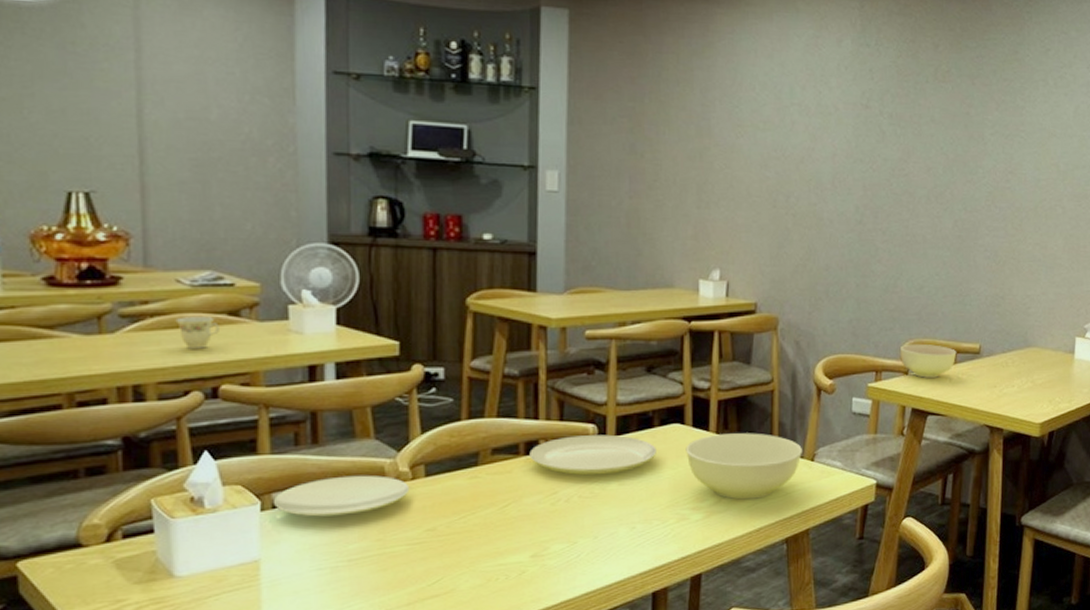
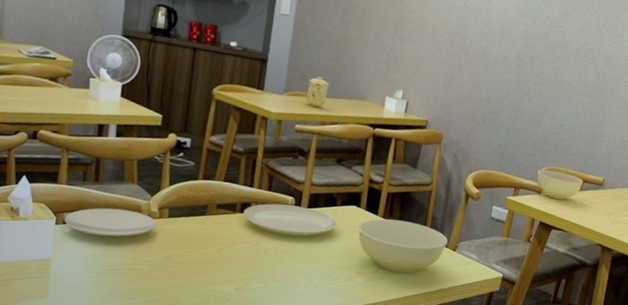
teacup: present [175,317,219,349] -> none [15,78,43,102]
mug: none [595,265,624,305] -> present [306,76,330,108]

